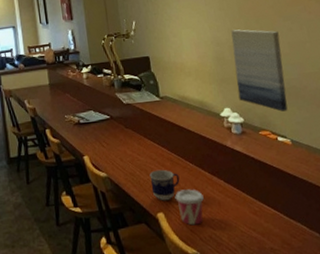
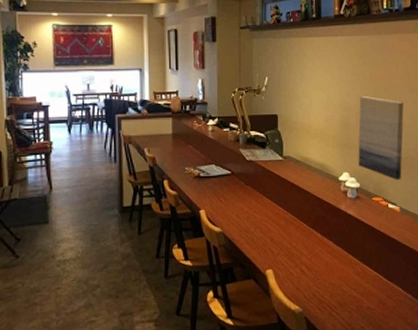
cup: present [149,169,180,201] -> none [263,228,292,259]
cup: present [175,189,204,226] -> none [285,248,312,283]

